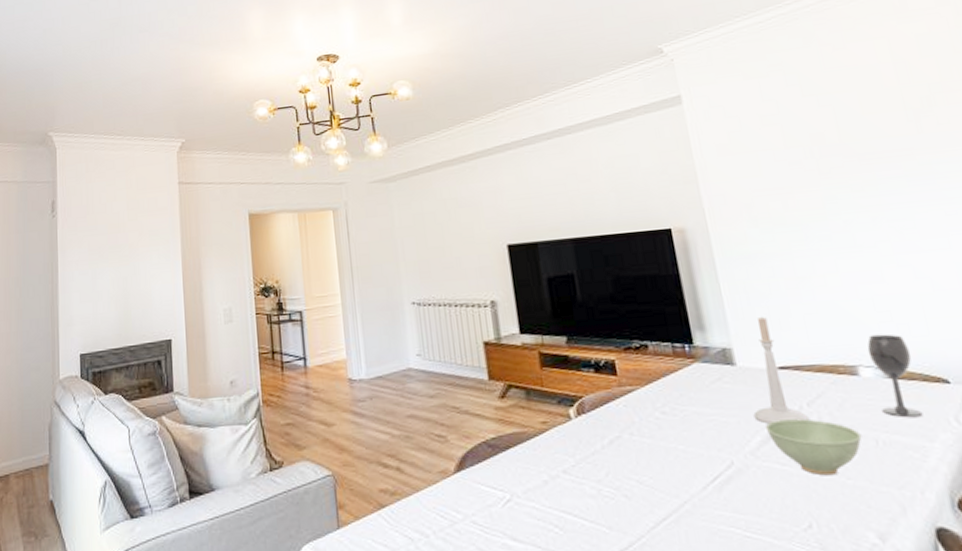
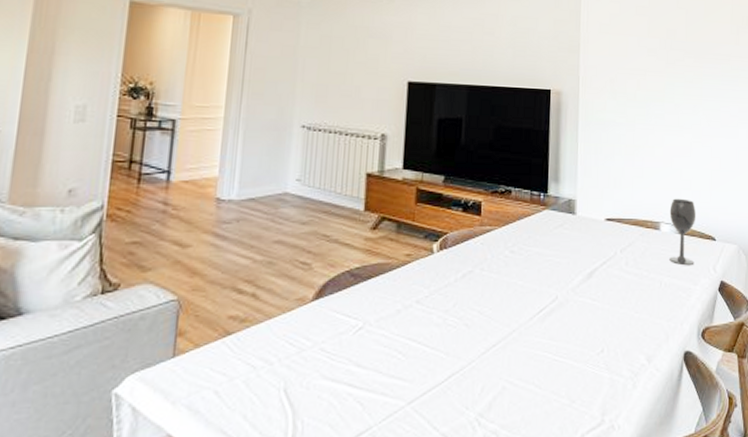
candlestick: present [753,316,810,424] -> none [580,175,620,266]
bowl: present [764,419,862,476] -> none [587,263,652,310]

